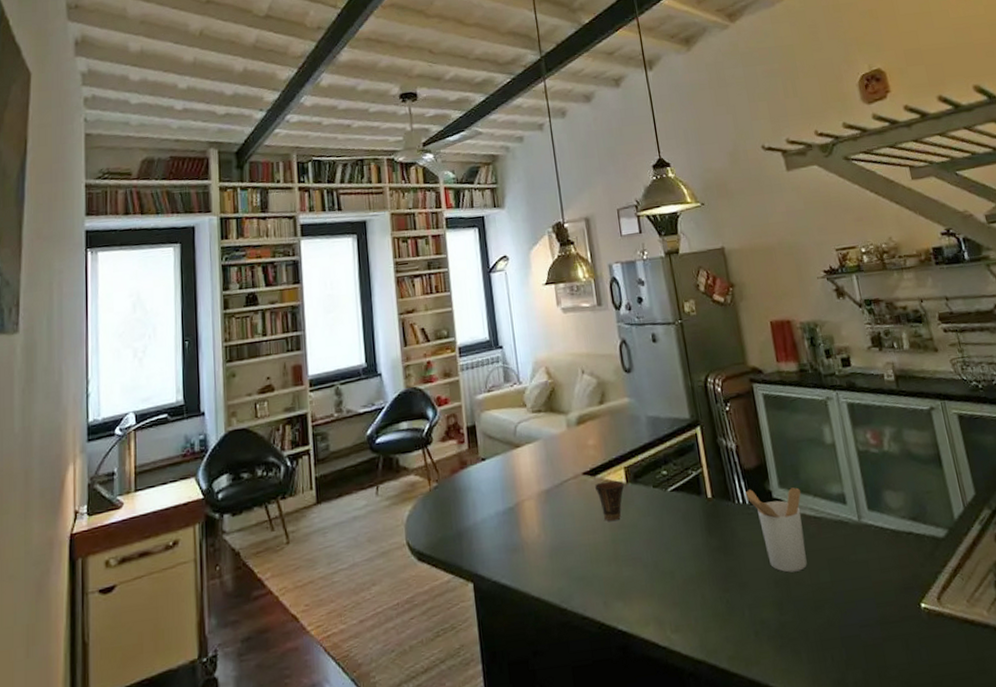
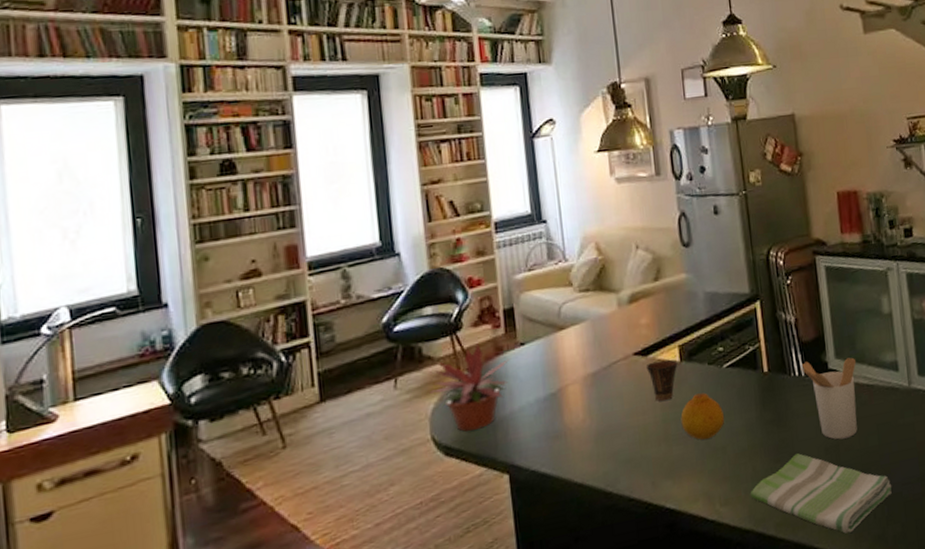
potted plant: none [405,457,474,539] -> present [429,343,511,432]
fruit: none [629,515,672,563] -> present [681,392,725,440]
dish towel: none [700,584,849,675] -> present [750,453,892,534]

